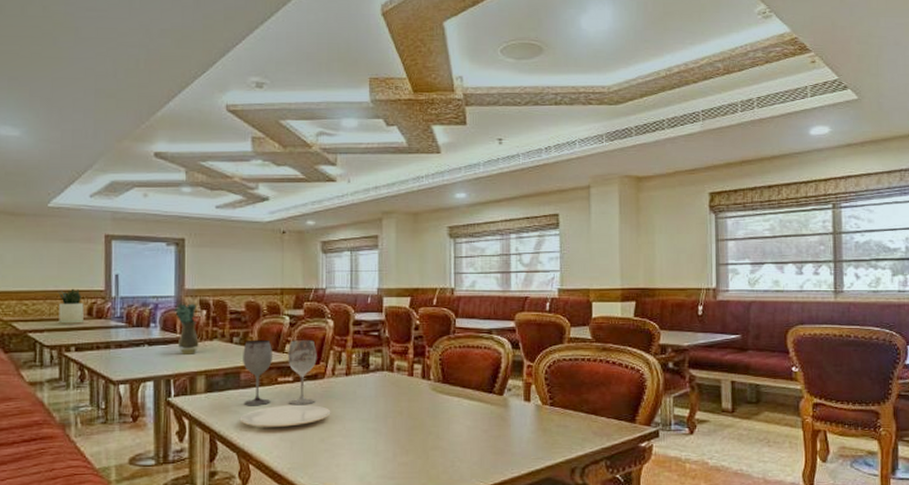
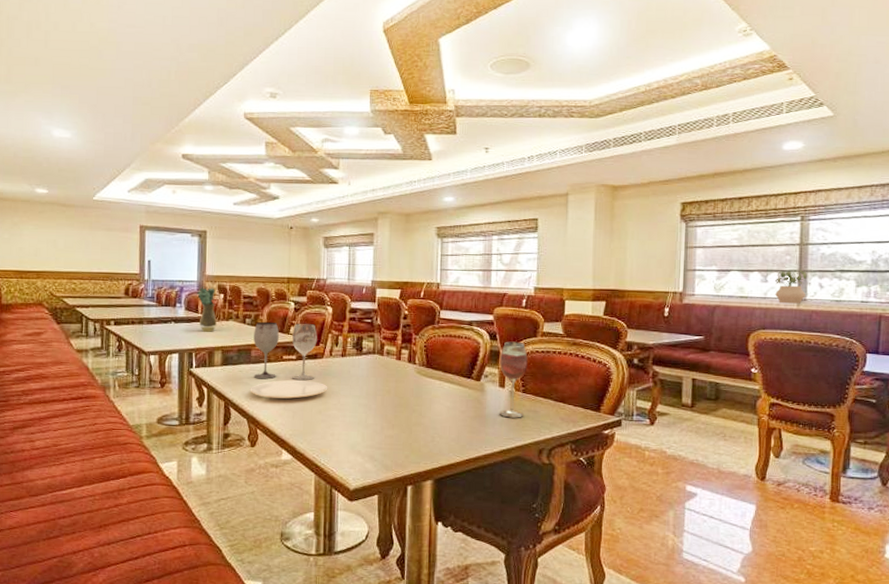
planter: present [56,288,86,325] -> none [99,271,124,302]
wineglass: none [523,349,555,435] -> present [499,341,528,418]
potted plant: none [810,260,843,296] -> present [774,270,807,304]

